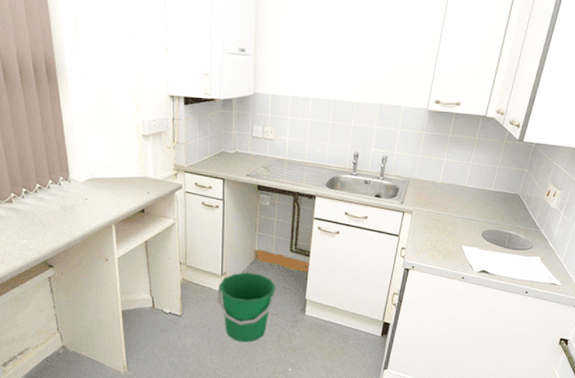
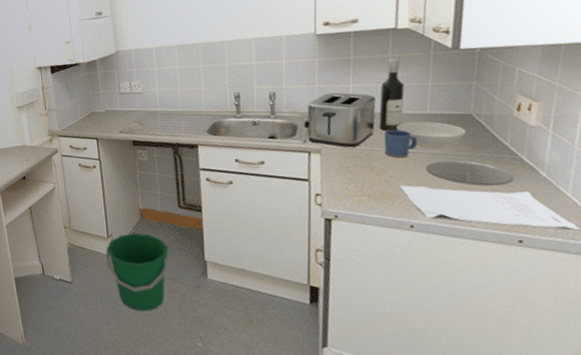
toaster: none [404,163,459,212] -> present [303,92,376,148]
bottle: none [457,141,483,201] -> present [378,57,405,131]
mug: none [457,200,481,224] -> present [384,129,418,158]
bowl: none [469,196,513,219] -> present [396,121,467,149]

